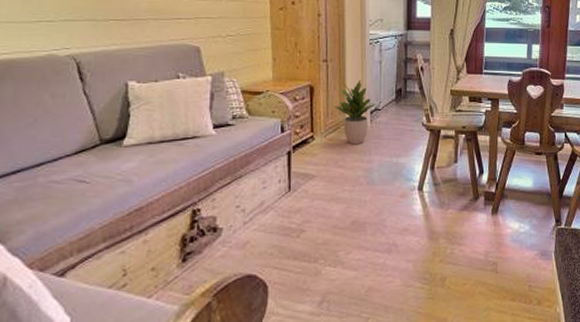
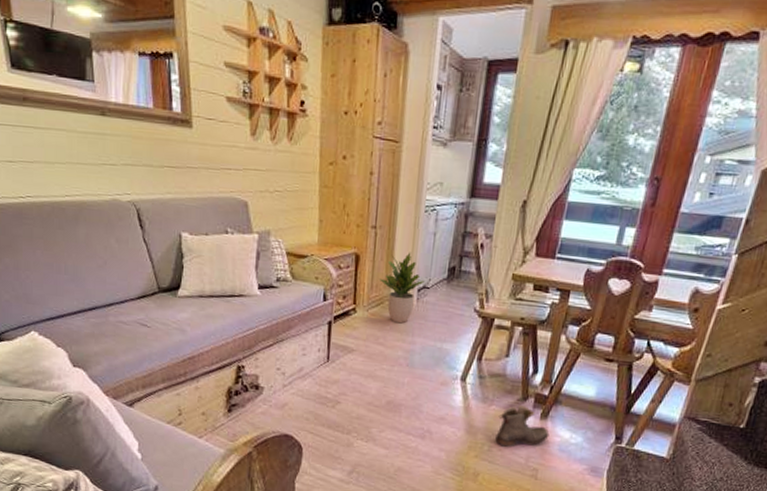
boot: none [456,205,502,247] -> present [495,405,550,447]

